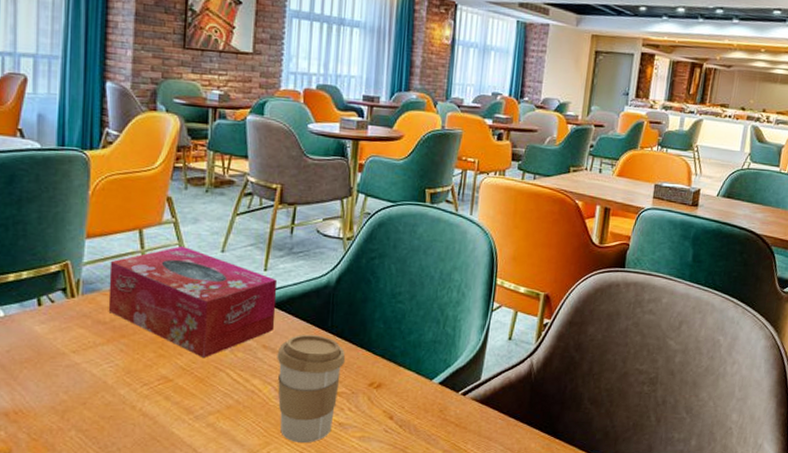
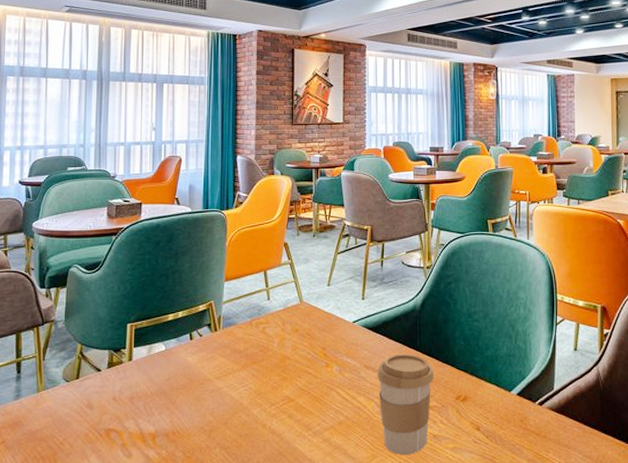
tissue box: present [108,245,278,359] -> none [242,282,374,380]

